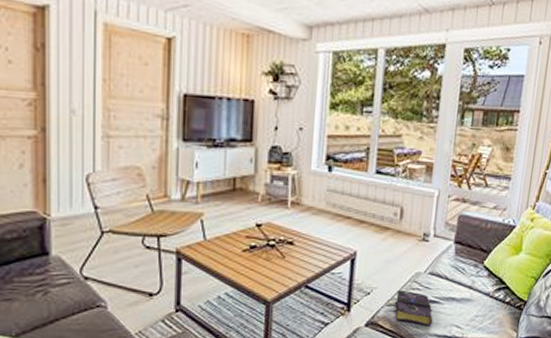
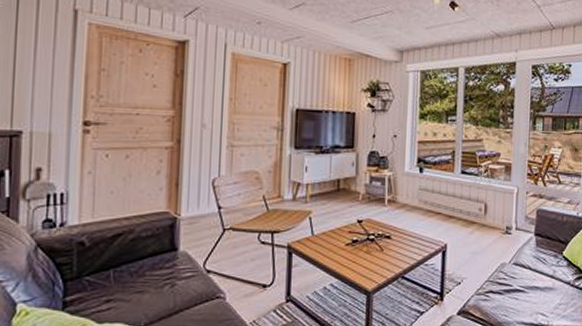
book: present [395,290,433,326] -> none [484,279,520,314]

